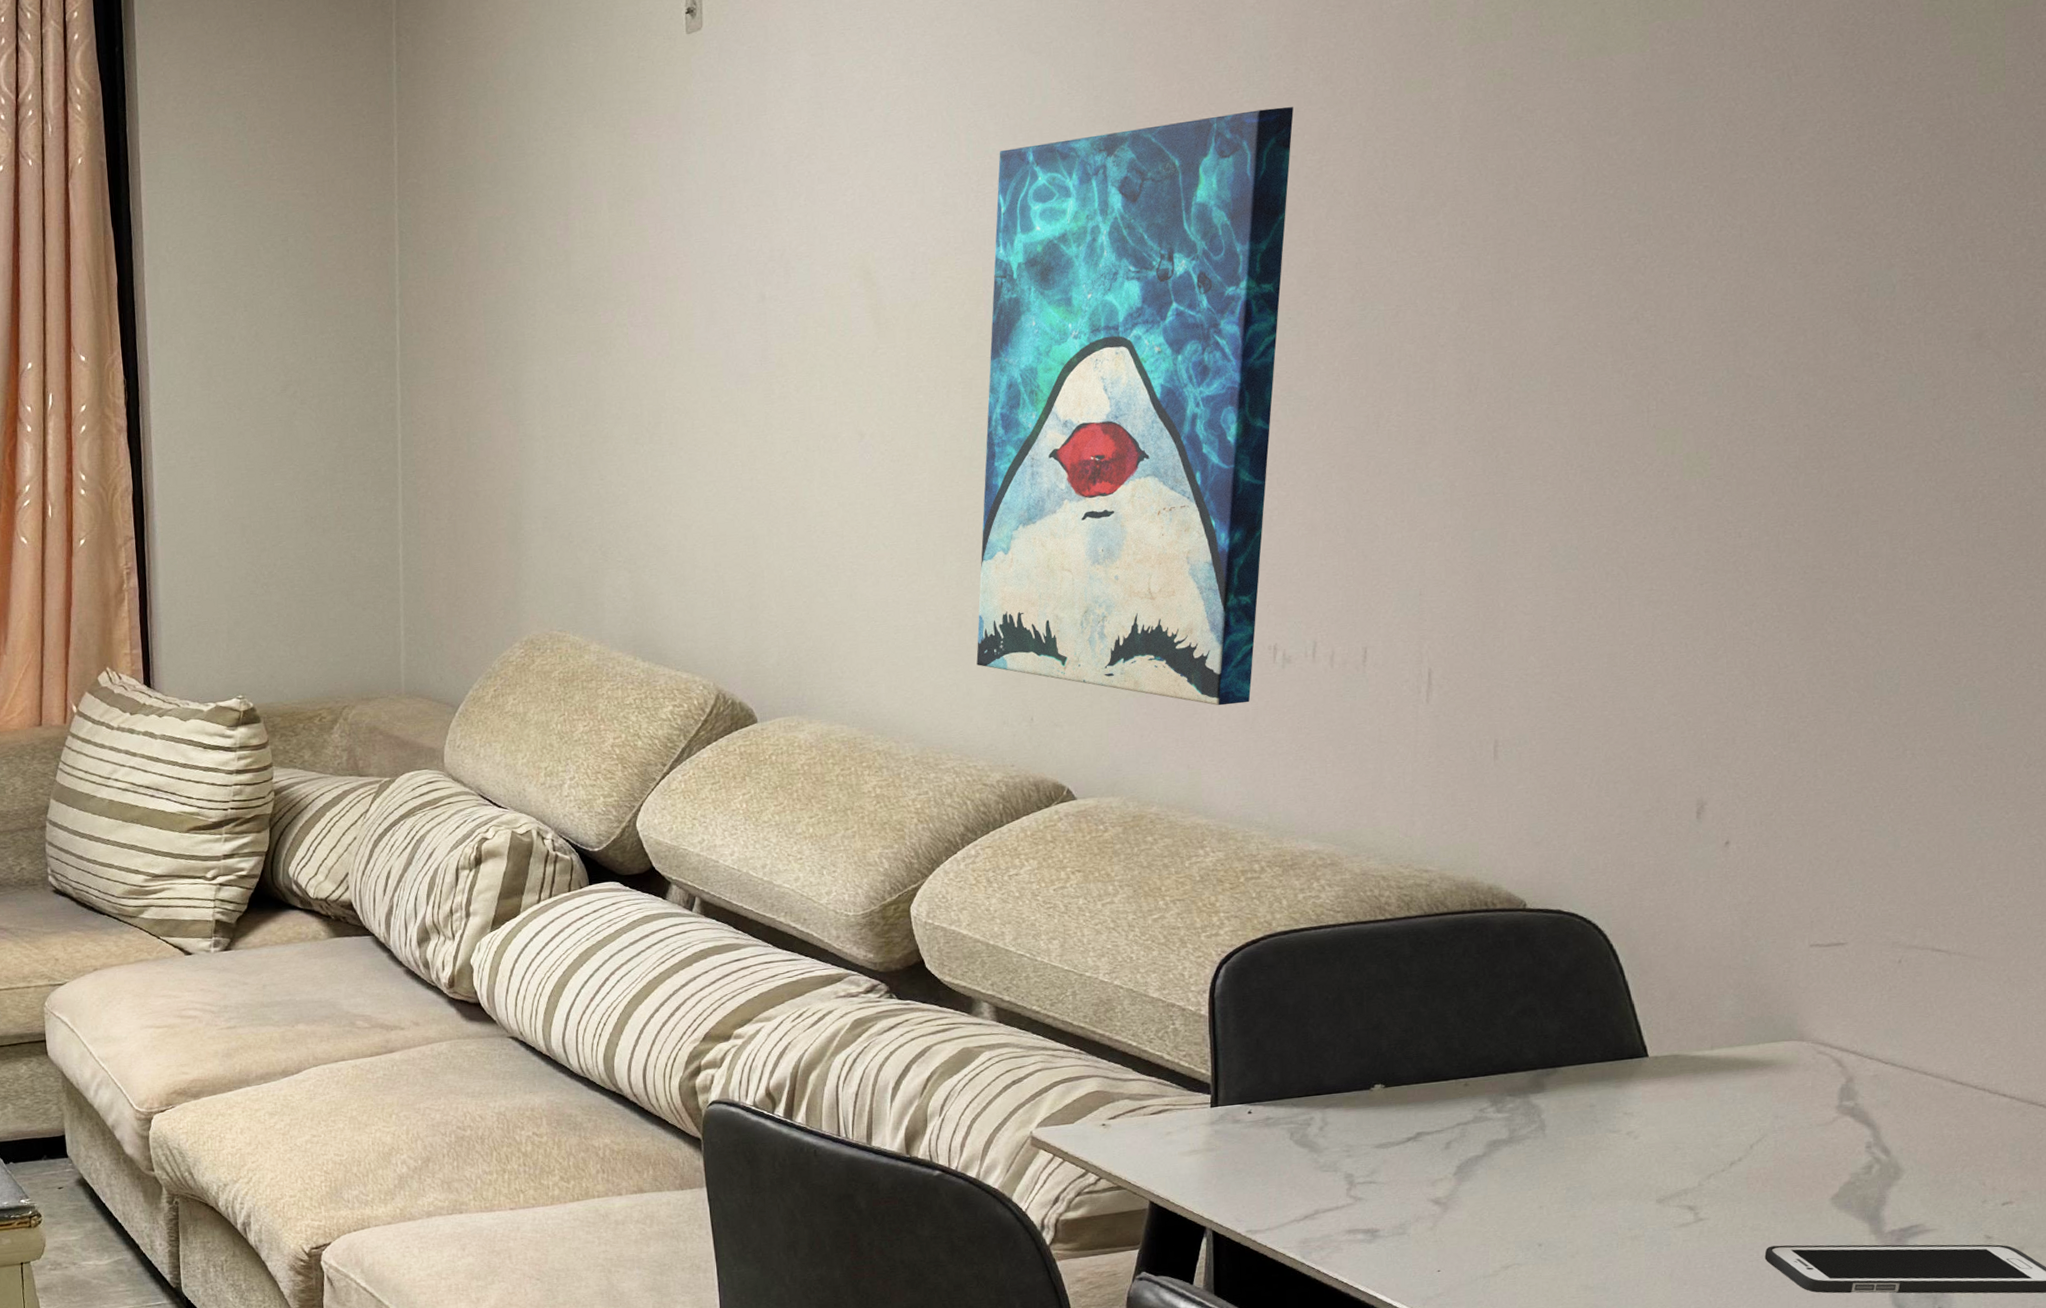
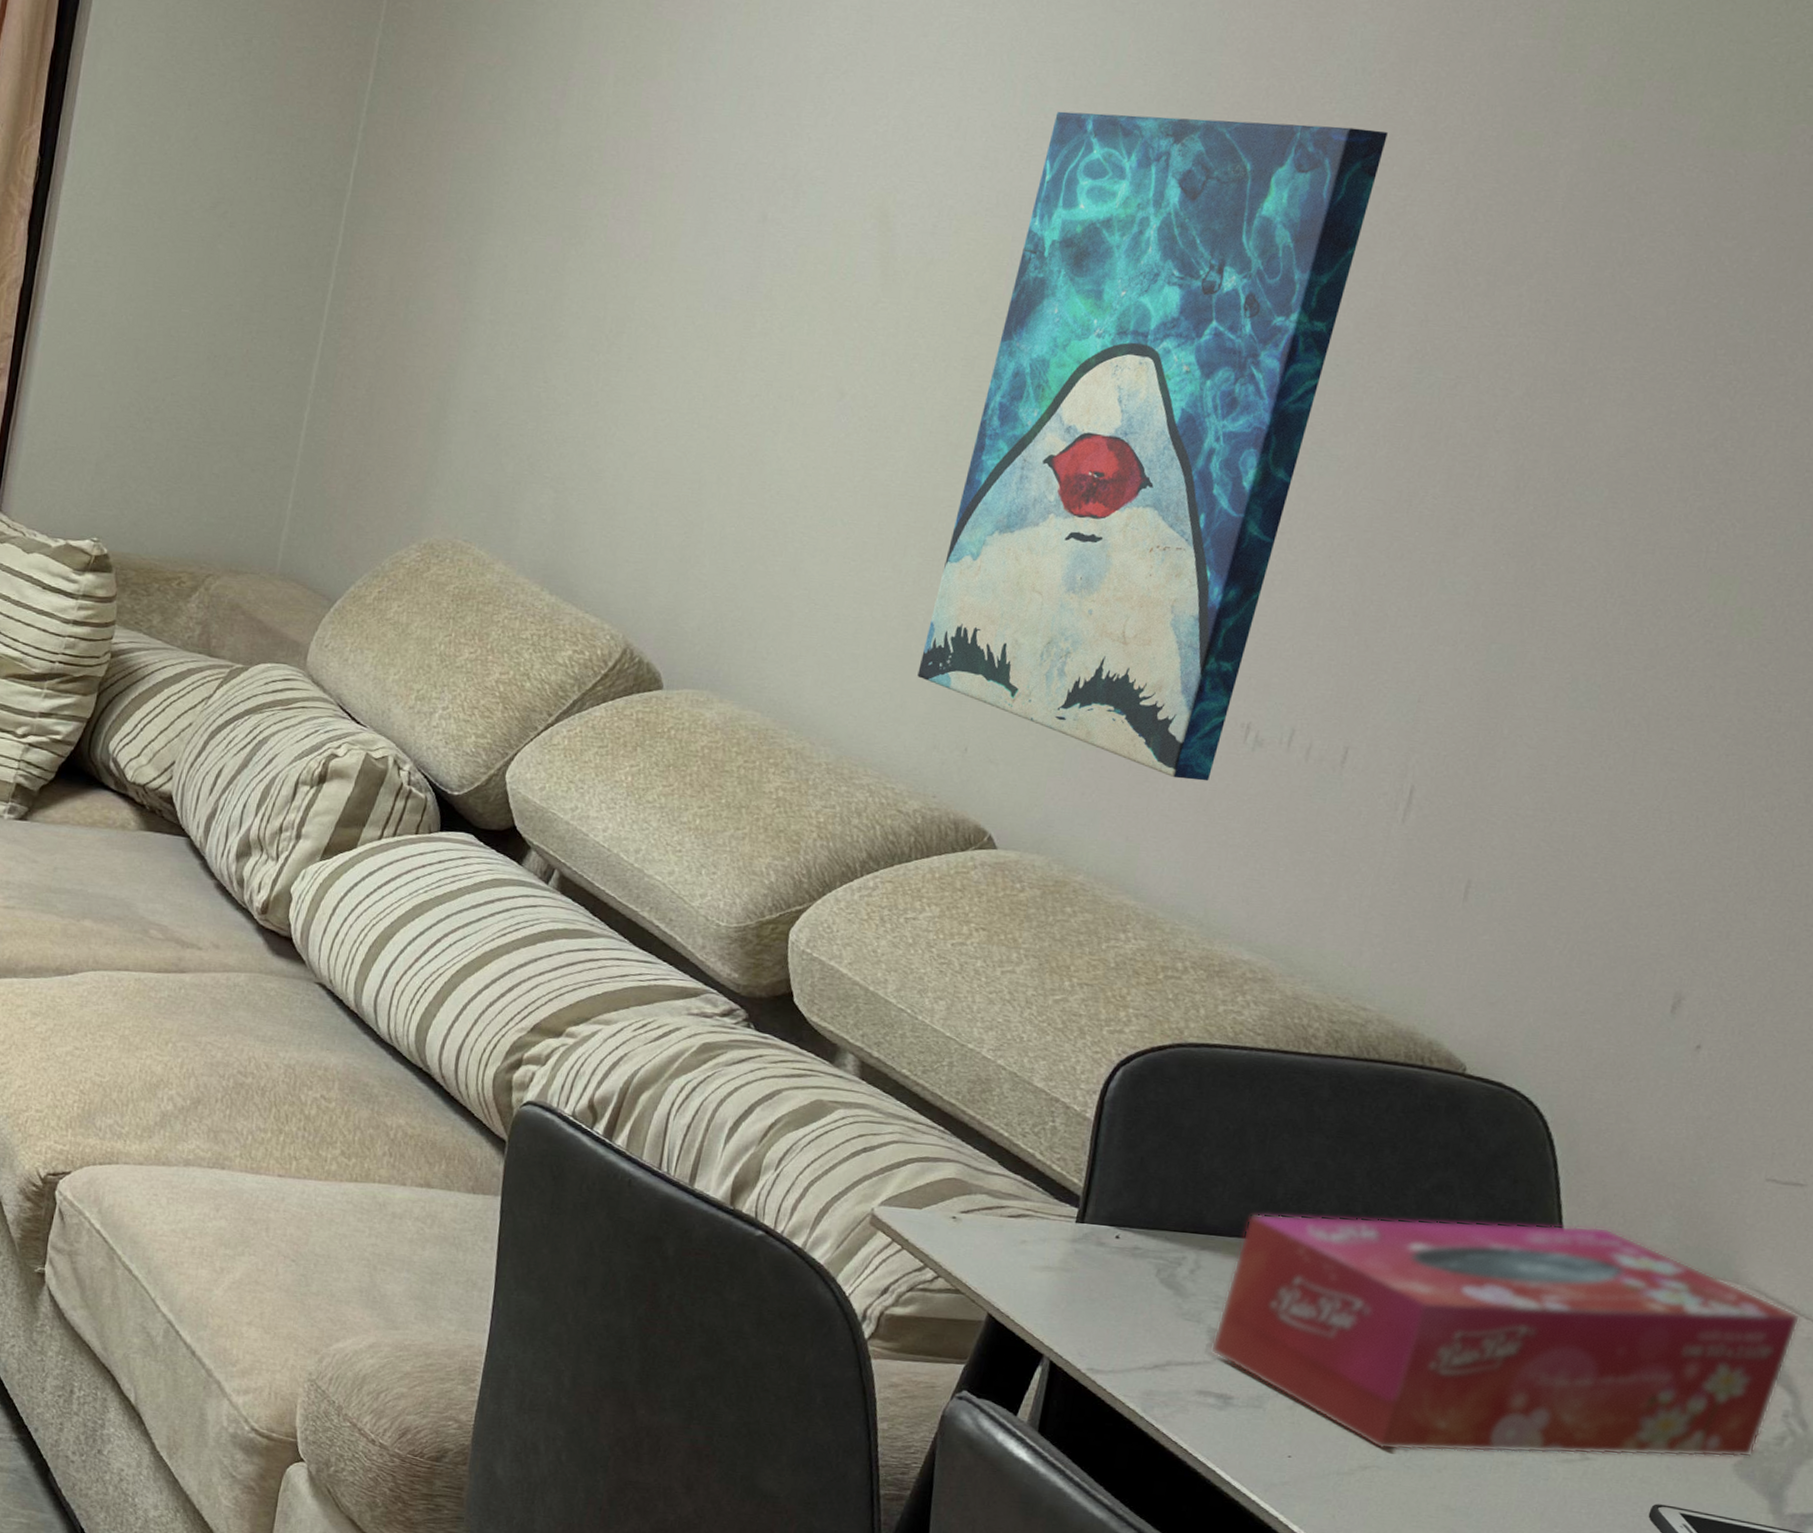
tissue box: none [1350,1016,1865,1248] -> present [1210,1213,1801,1458]

